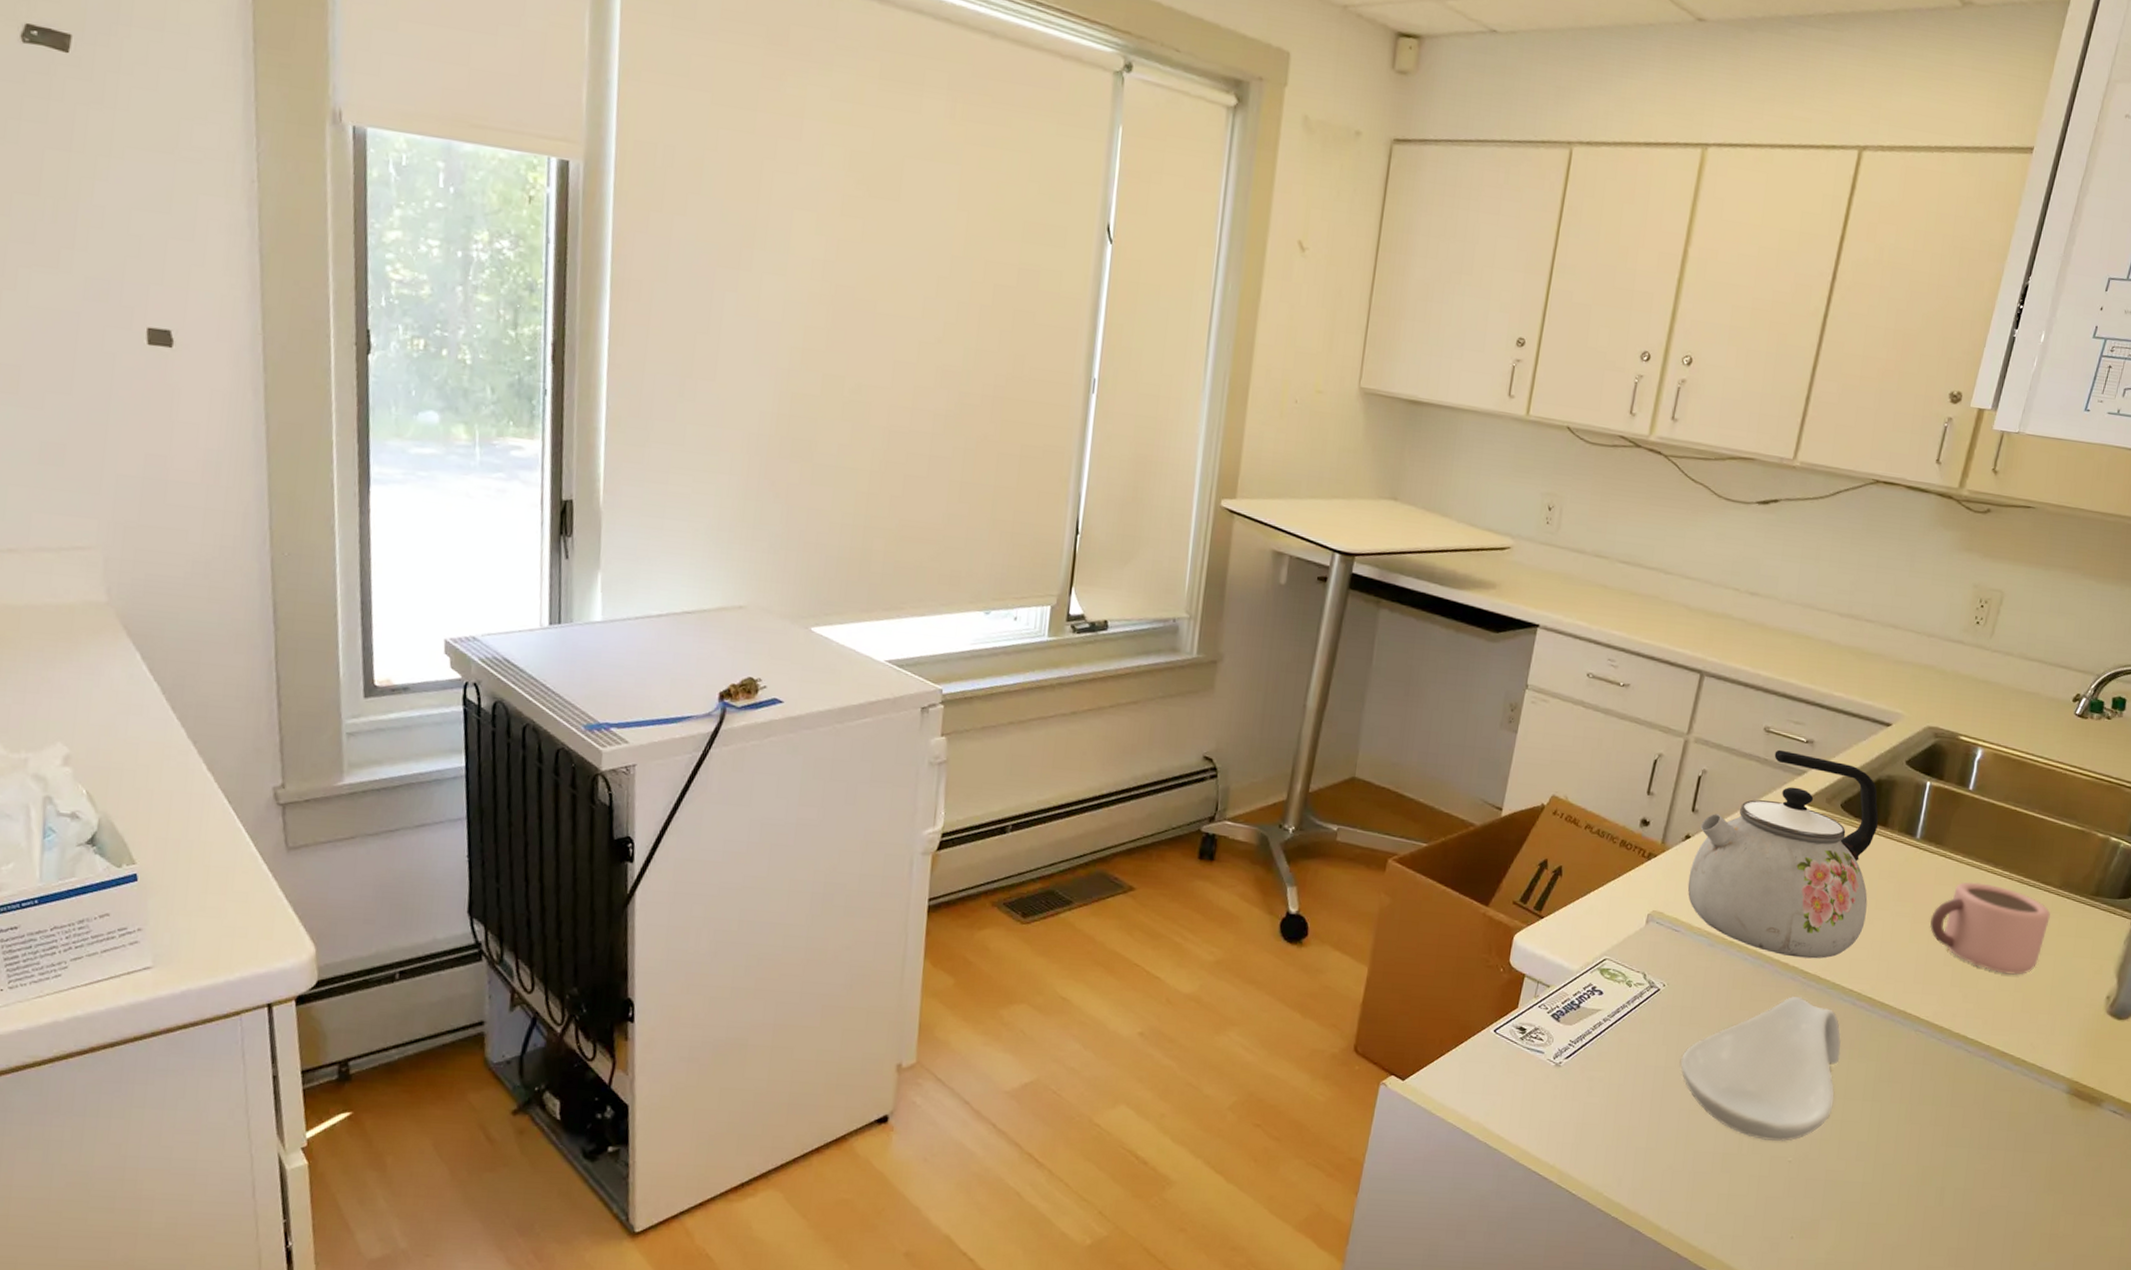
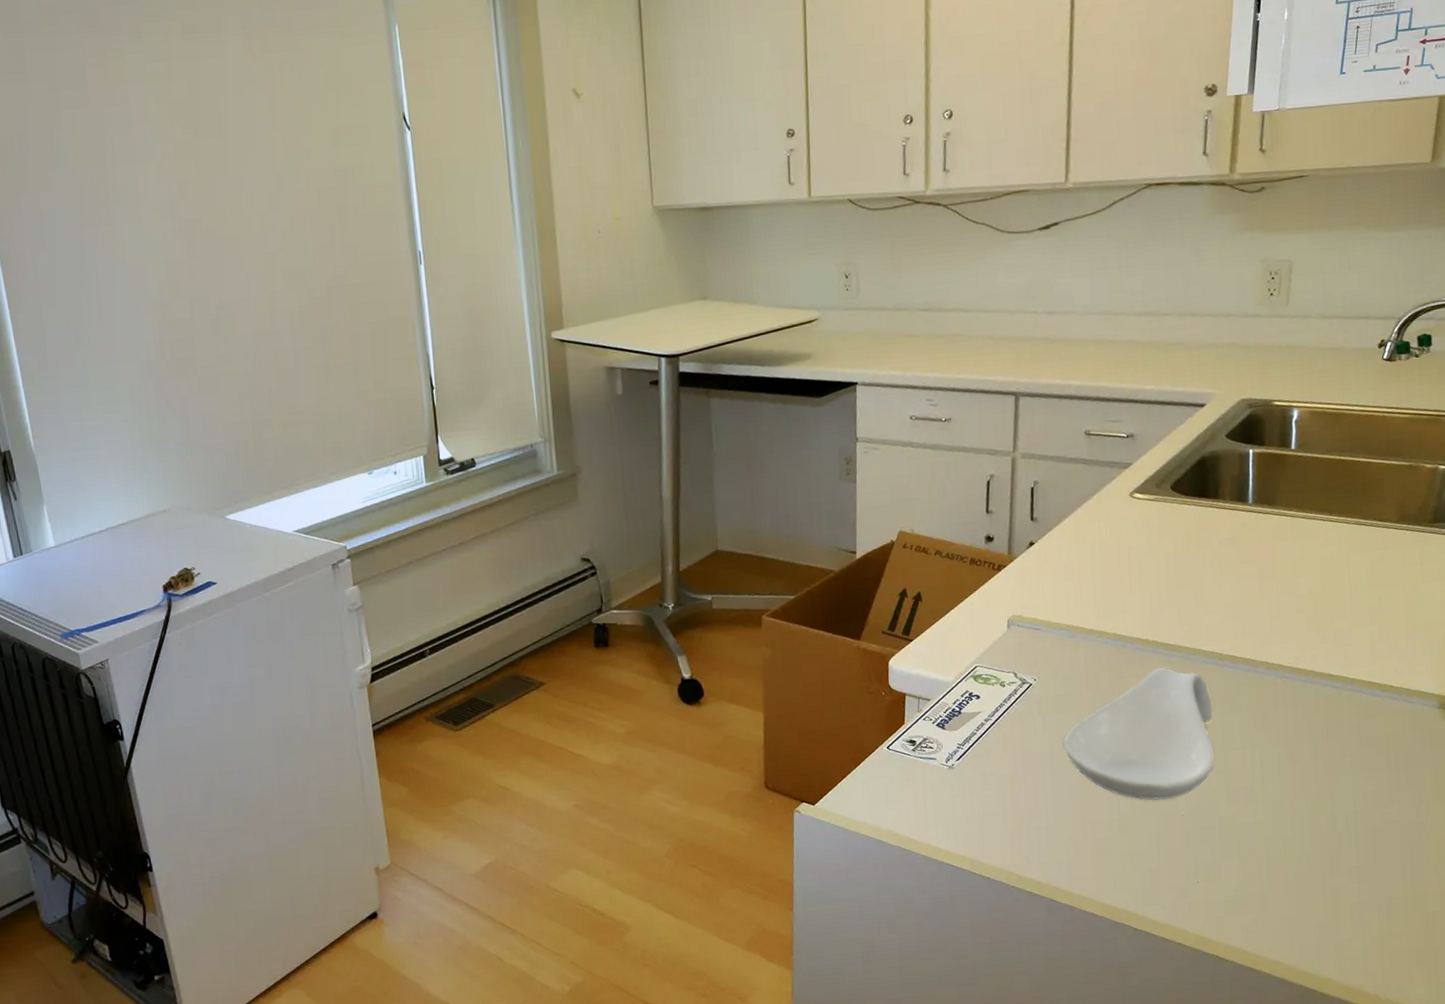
kettle: present [1687,749,1879,959] -> none [1039,448,1214,633]
mug: present [1930,882,2051,975] -> none [1276,532,1393,611]

